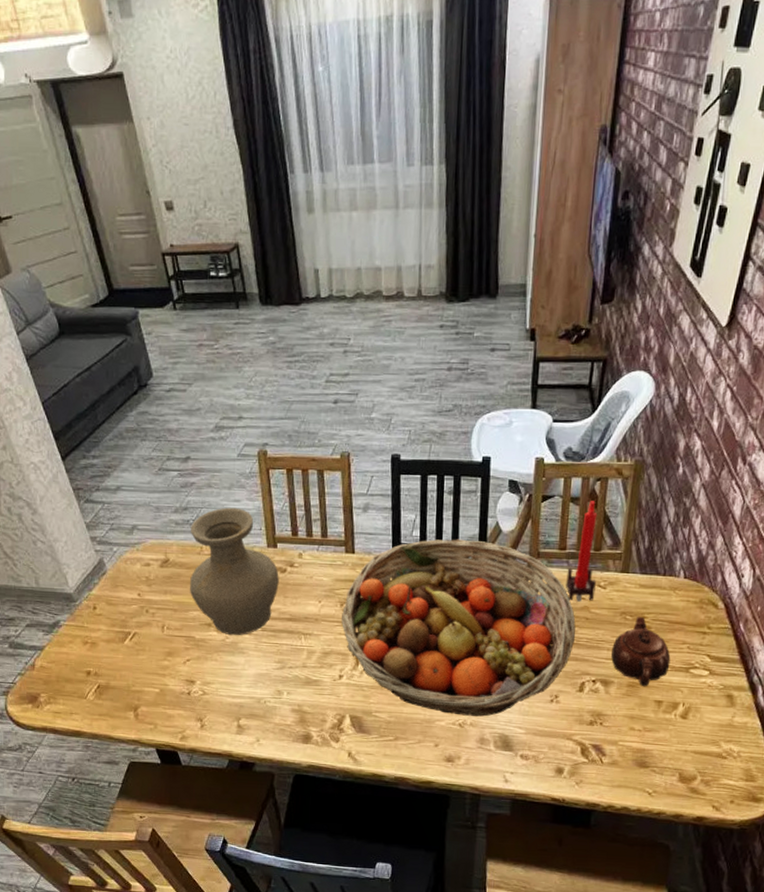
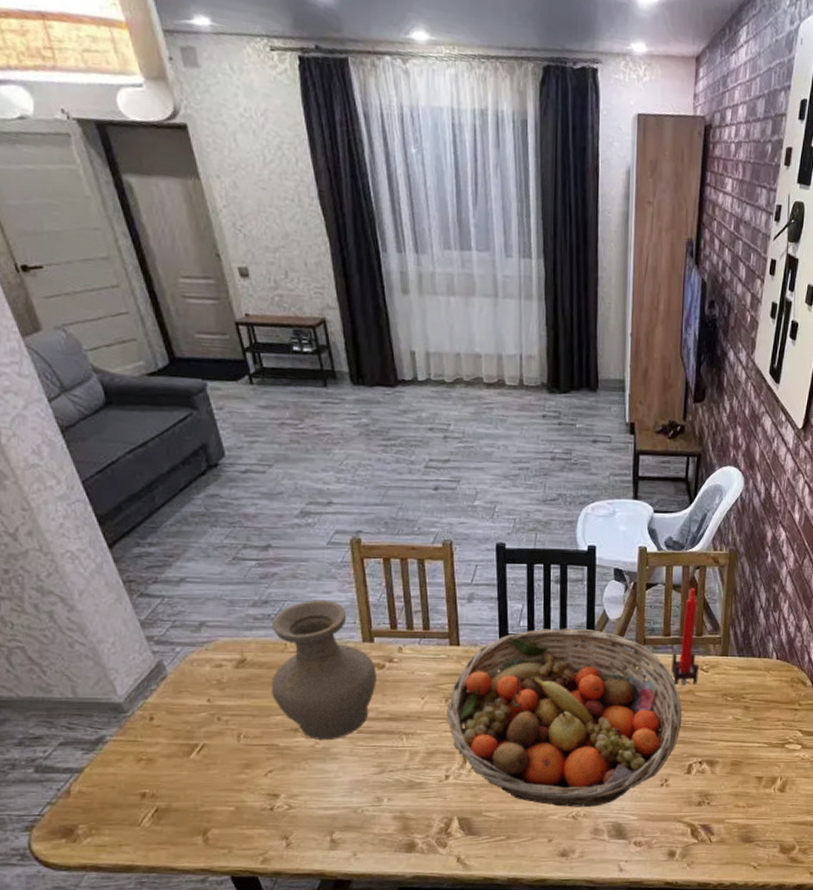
teapot: present [611,616,671,687] -> none [715,697,768,765]

